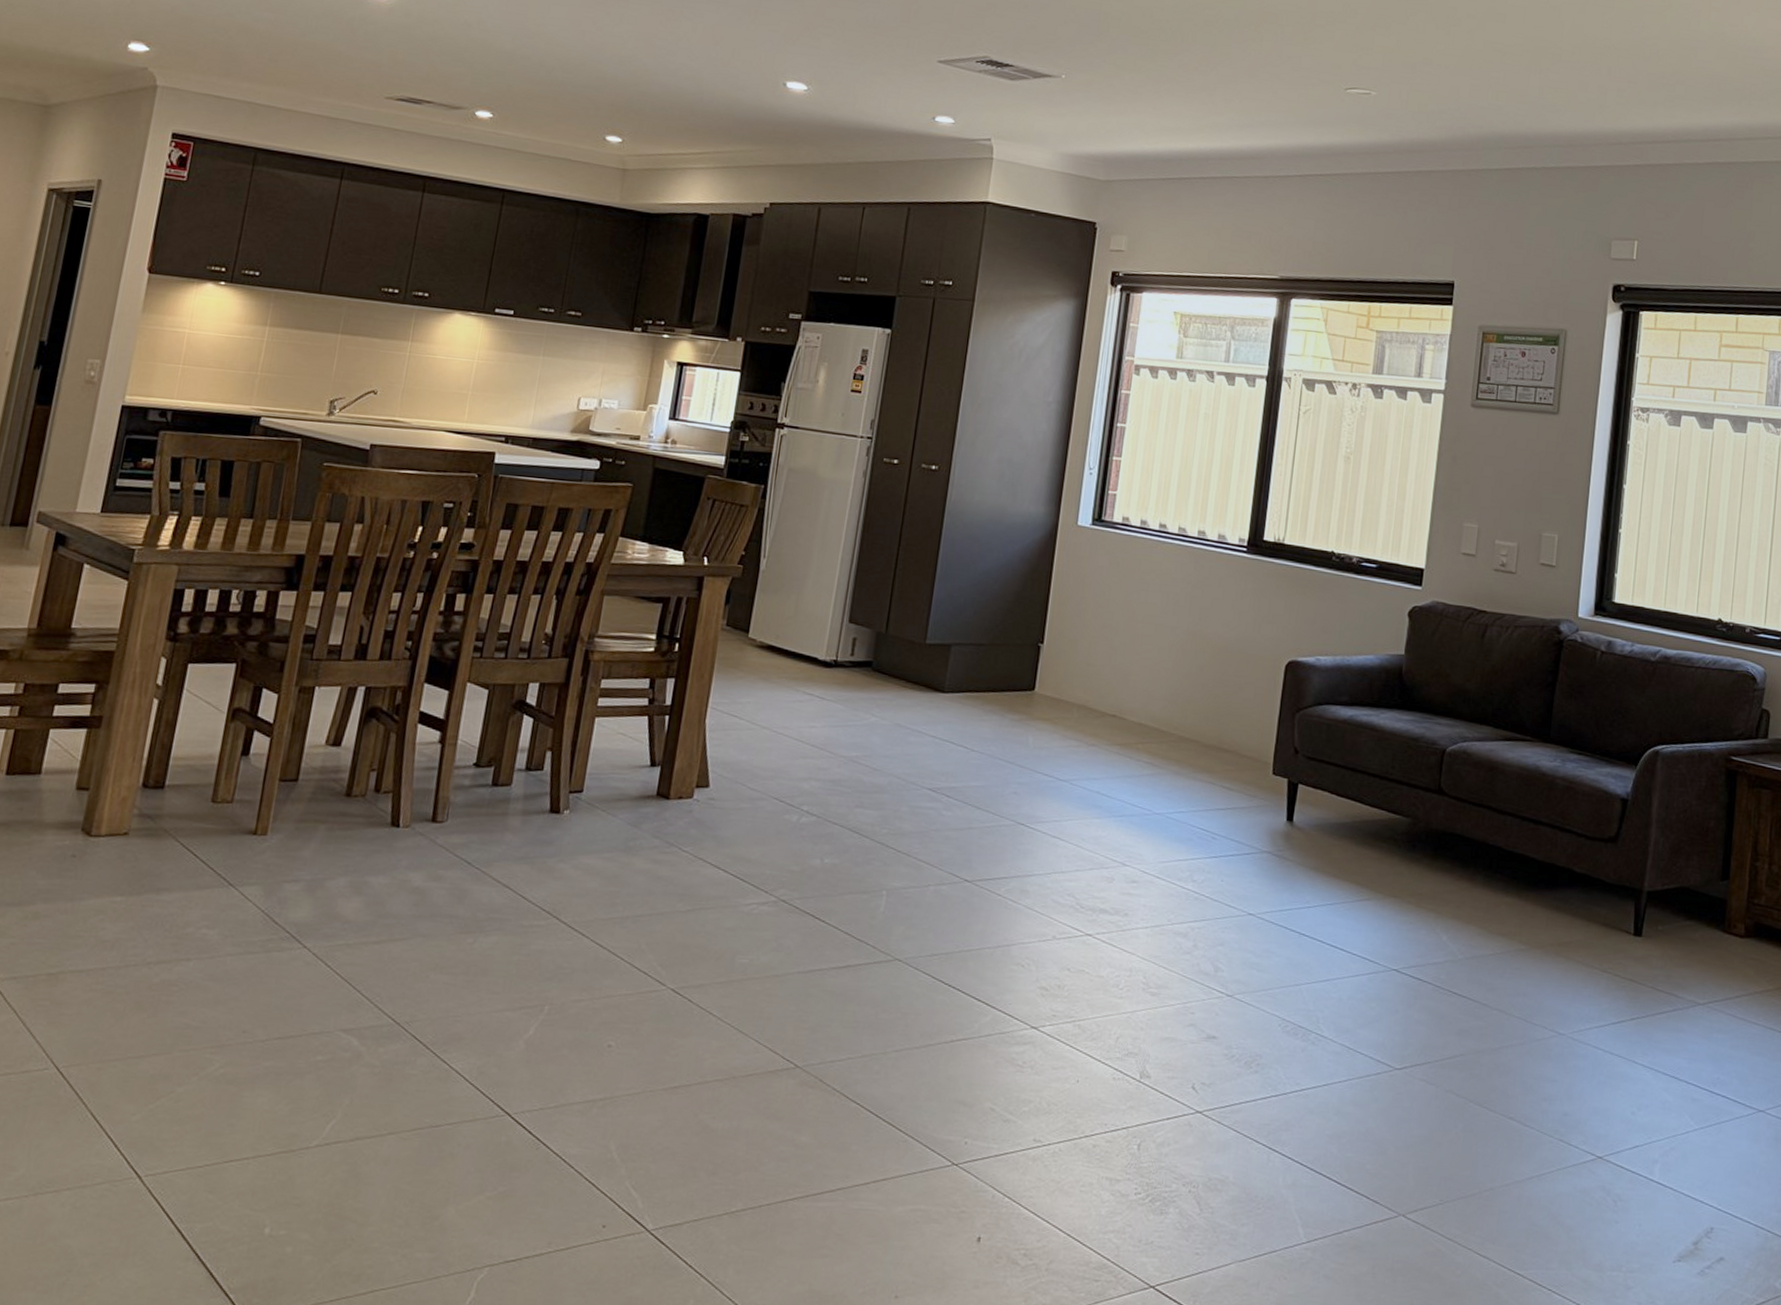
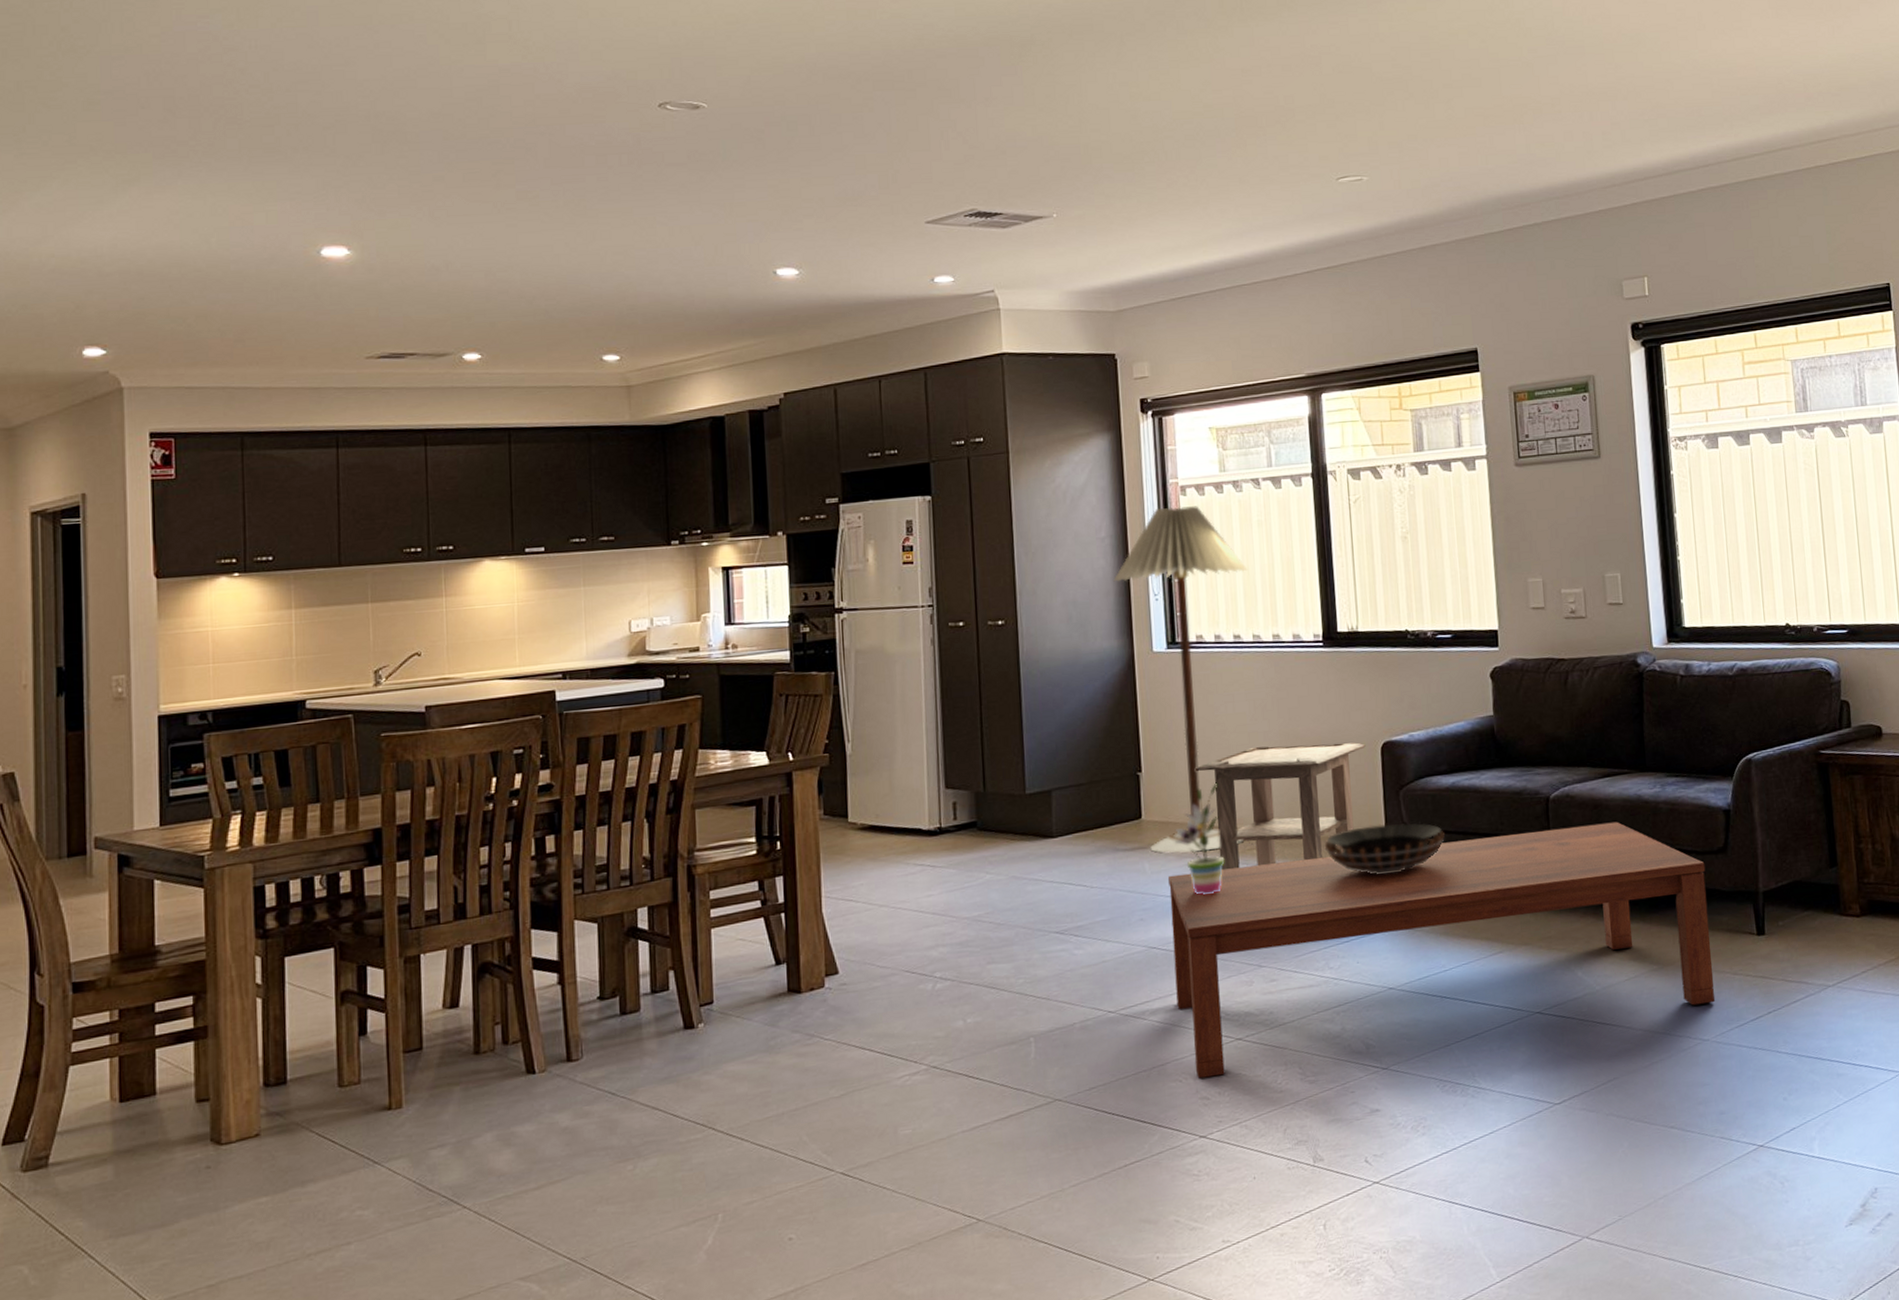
coffee table: none [1034,754,1593,997] -> present [1168,821,1716,1079]
floor lamp: none [1036,383,1186,737] -> present [1113,506,1248,854]
potted plant: none [1061,668,1117,781] -> present [1173,782,1225,895]
side table: none [1097,641,1271,768] -> present [1196,743,1366,871]
decorative bowl: none [1211,743,1333,797] -> present [1325,823,1445,875]

